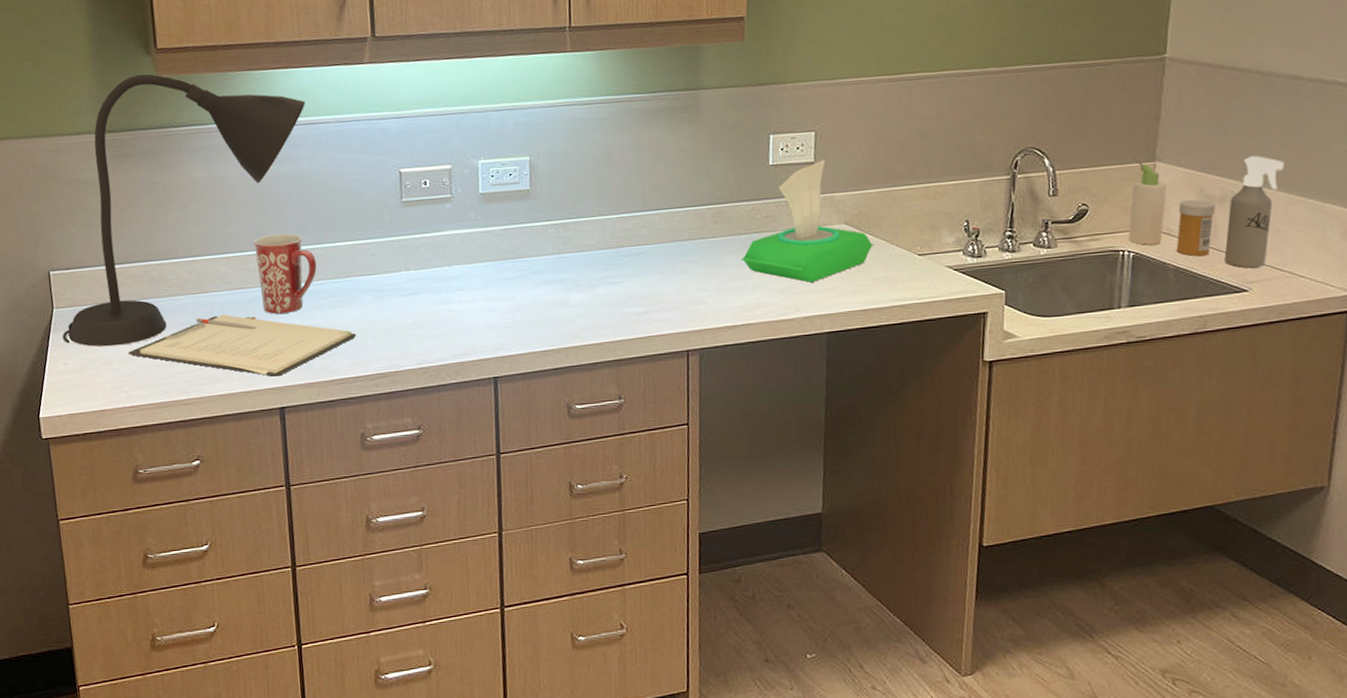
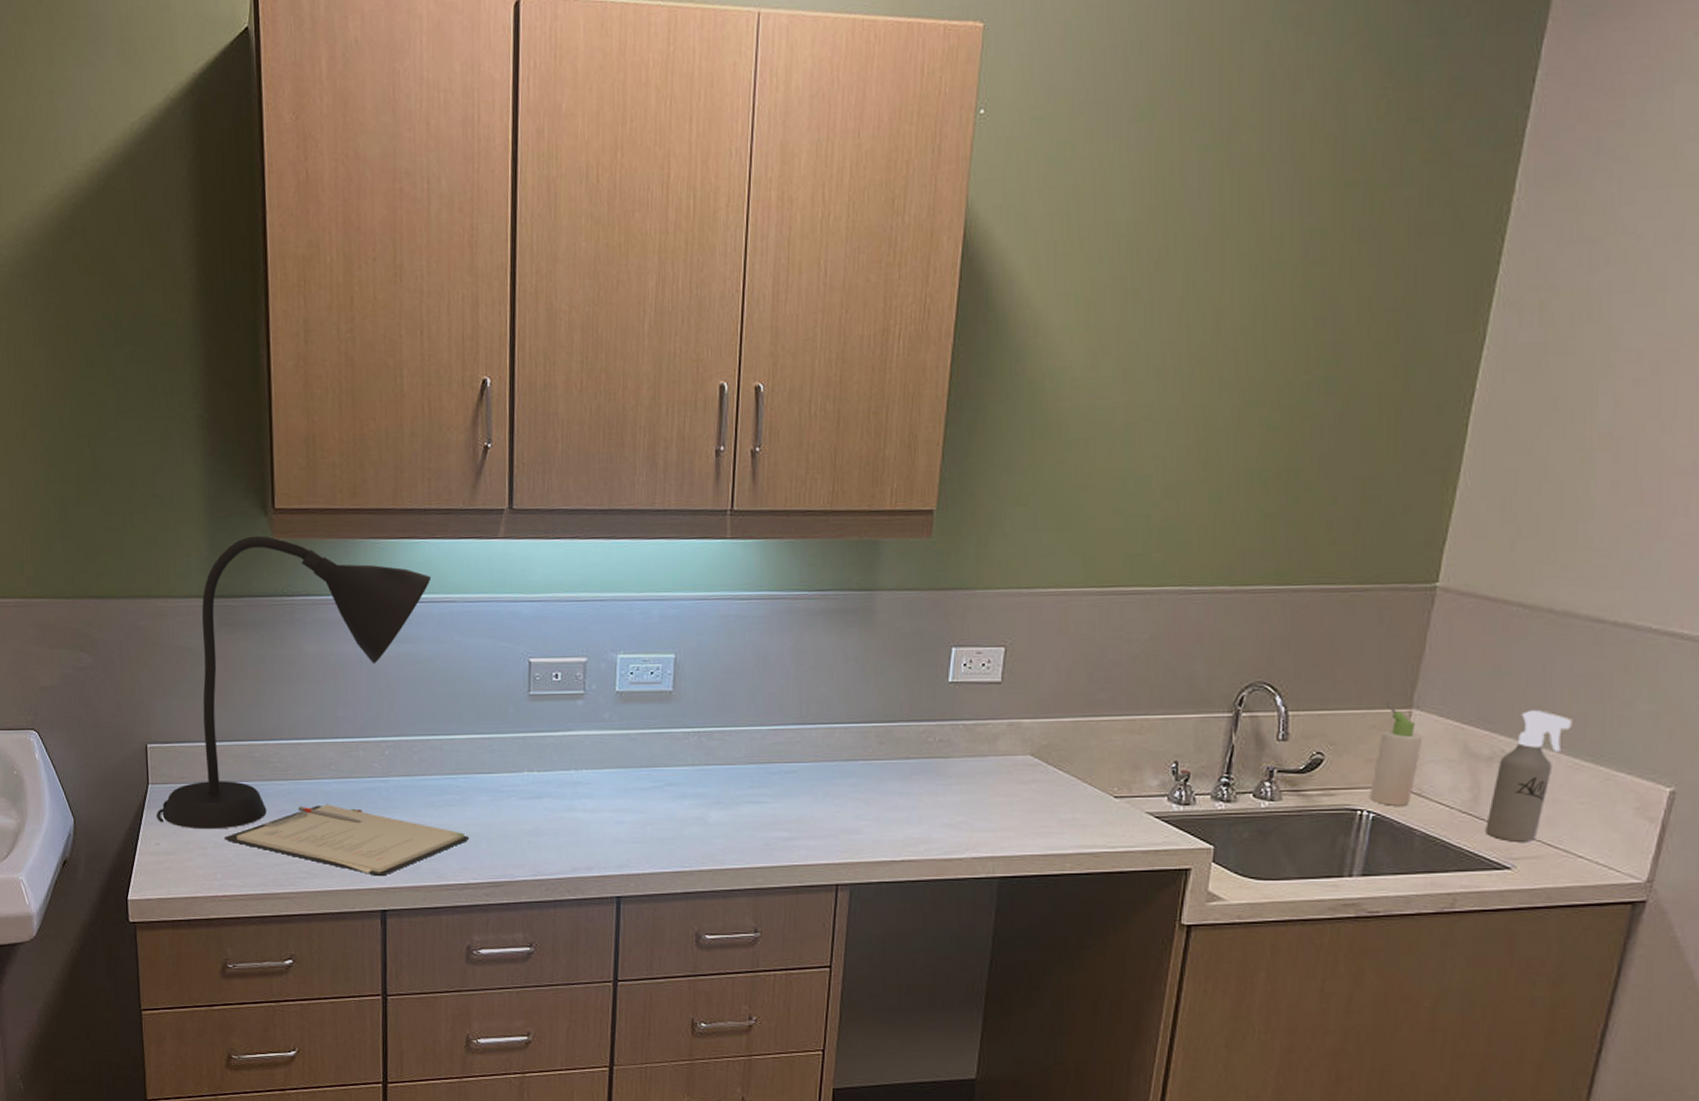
mug: present [252,233,317,314] -> none [364,720,431,808]
wet wipes pack: present [740,160,875,283] -> none [906,680,1064,819]
pill bottle: present [1176,200,1215,257] -> none [1427,757,1480,824]

